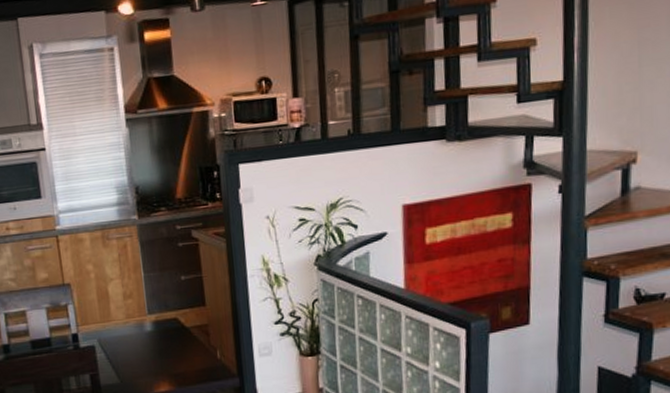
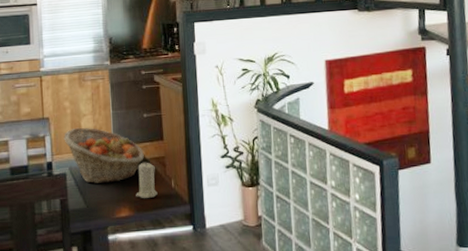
fruit basket: none [89,293,184,356] -> present [64,127,144,184]
candle: none [176,331,201,372] -> present [136,162,158,199]

